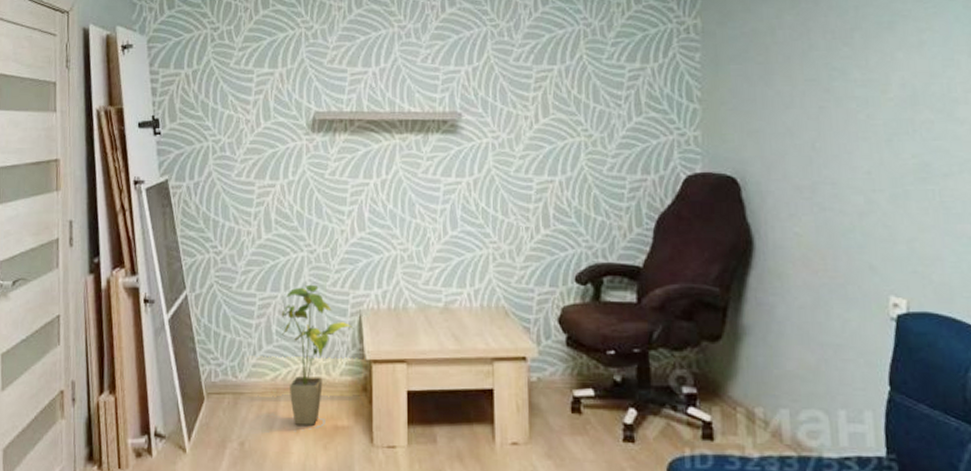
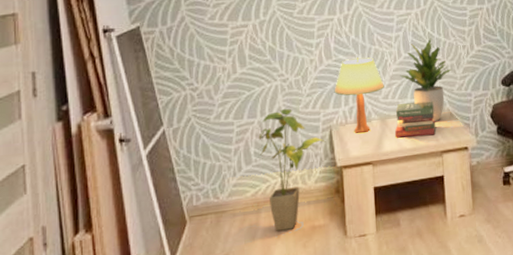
table lamp: none [366,230,425,323] -> present [334,56,385,133]
books: none [434,292,487,337] -> present [394,101,436,138]
potted plant: none [445,214,510,319] -> present [400,38,452,121]

